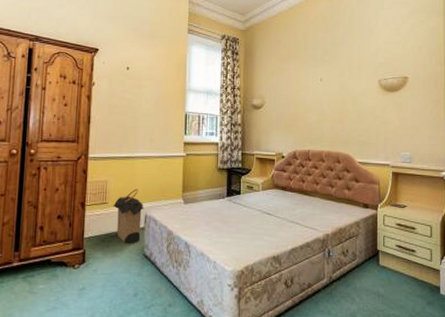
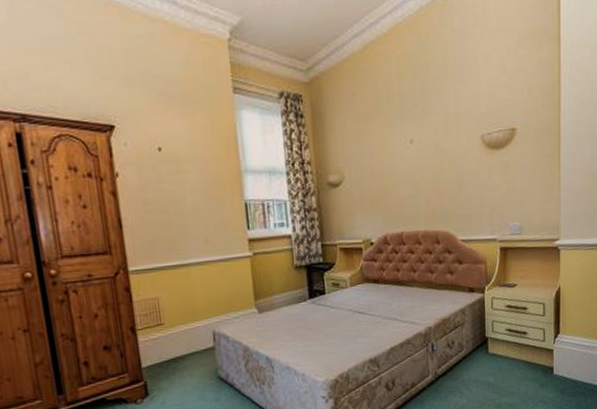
laundry hamper: present [113,189,144,243] -> none [171,302,212,367]

